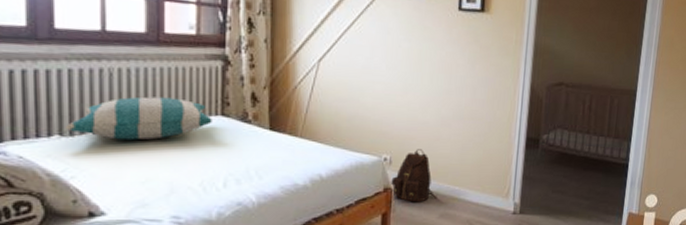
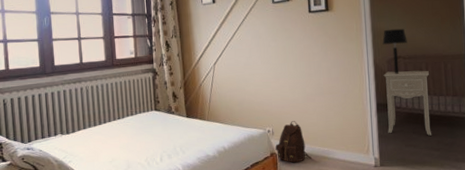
pillow: present [65,96,212,141] -> none [64,102,150,134]
nightstand: none [534,100,592,182] -> present [383,70,431,136]
table lamp: none [544,47,574,104] -> present [382,28,407,74]

